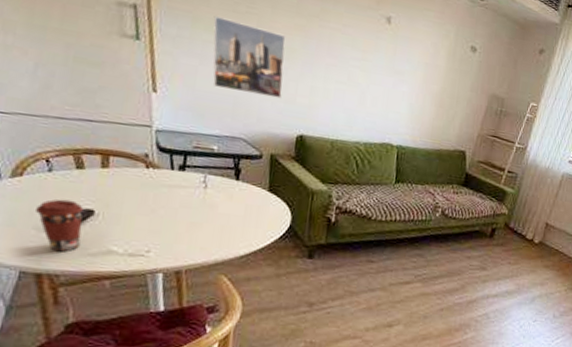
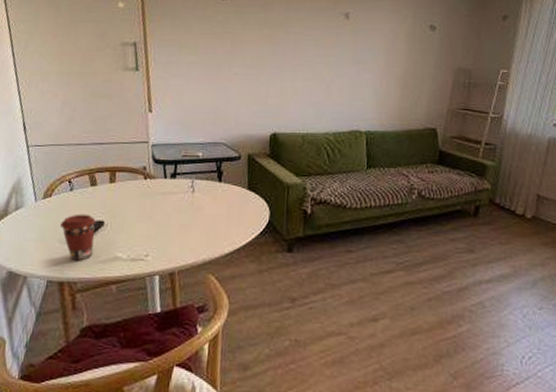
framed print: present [213,16,286,99] -> none [195,41,256,102]

